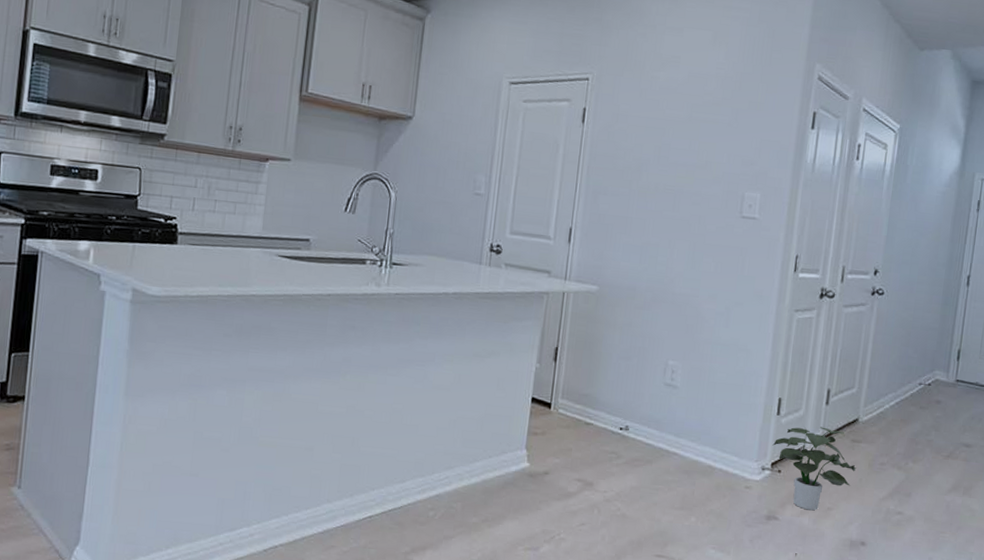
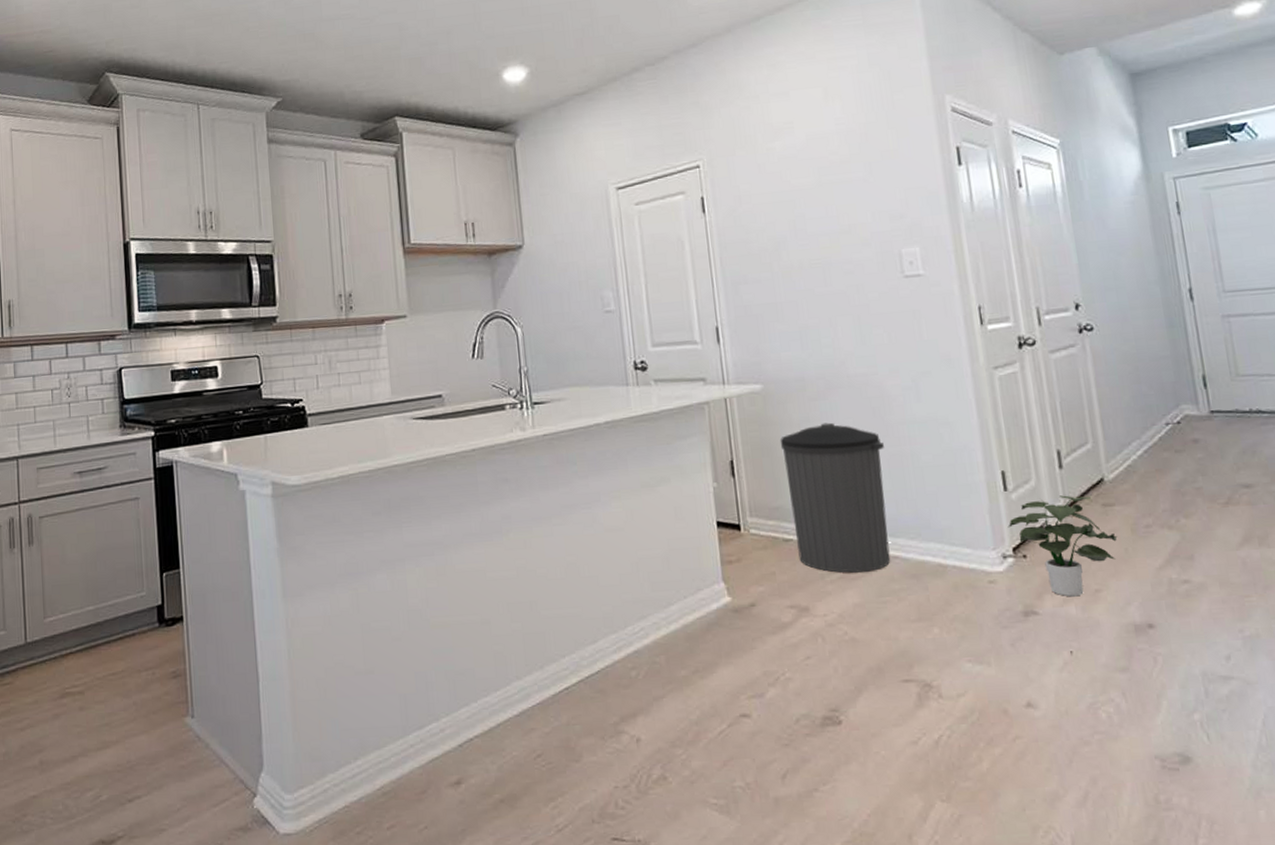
trash can: none [595,329,689,462] -> present [779,422,891,573]

